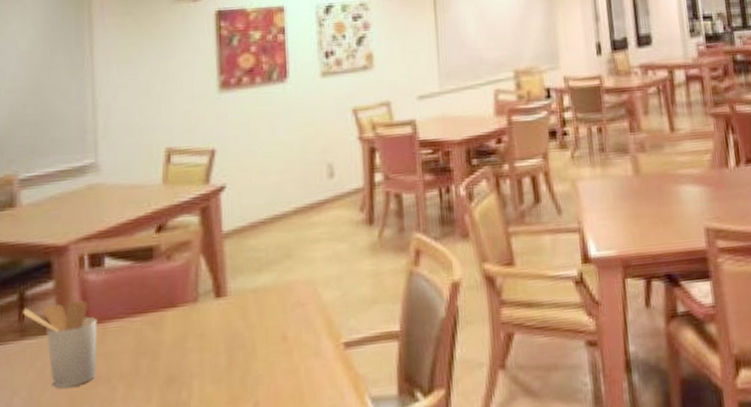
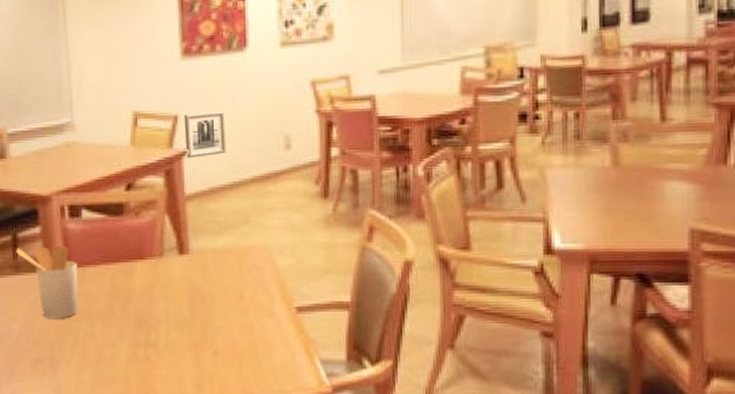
wall art: none [222,142,267,193] -> present [184,111,226,158]

